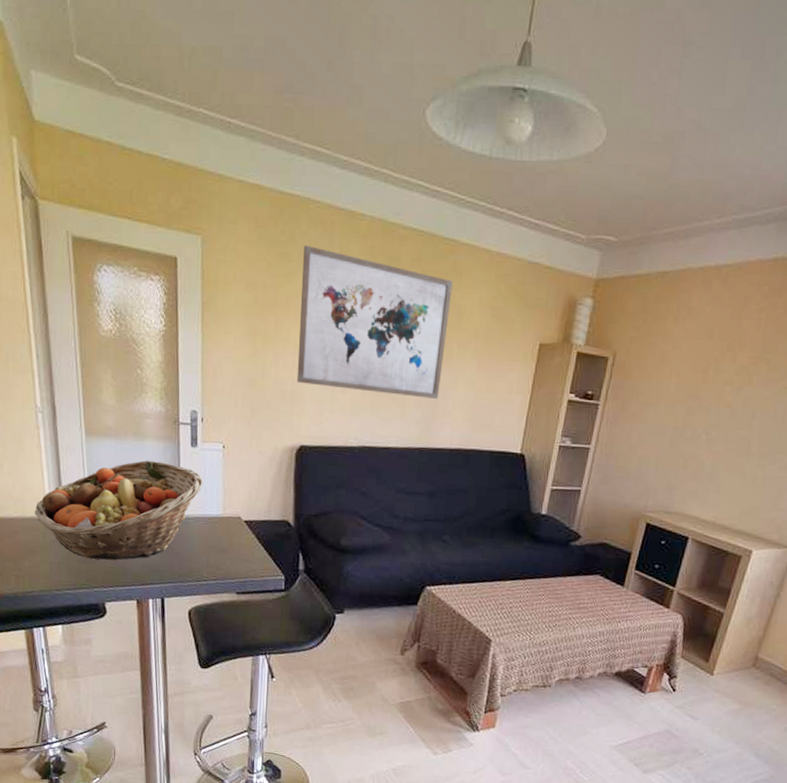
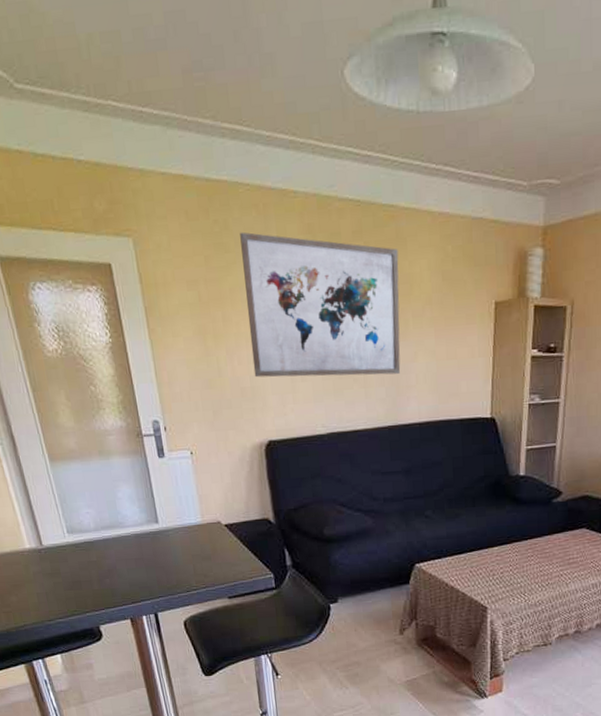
fruit basket: present [34,460,203,560] -> none [12,477,177,585]

